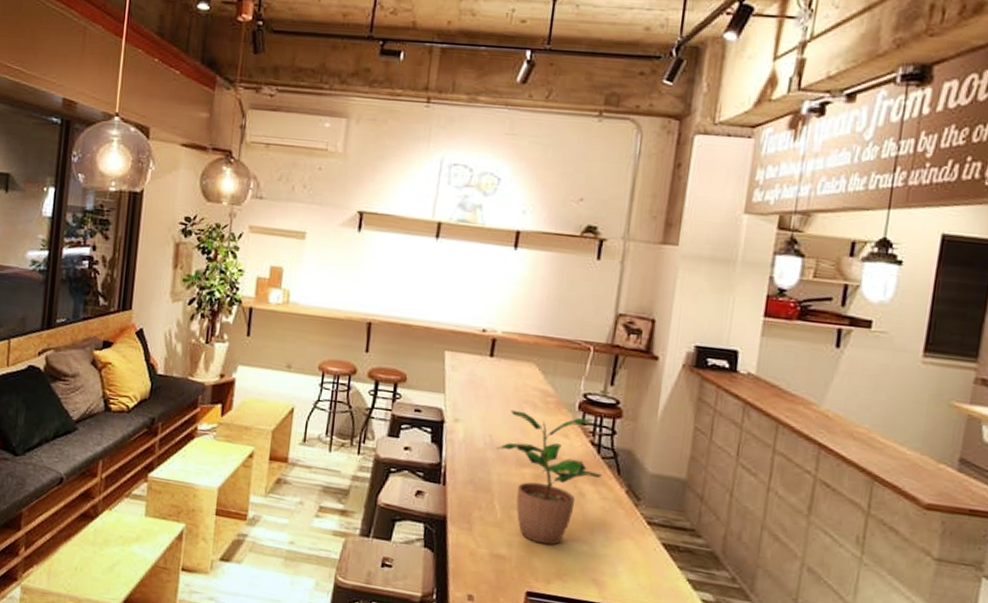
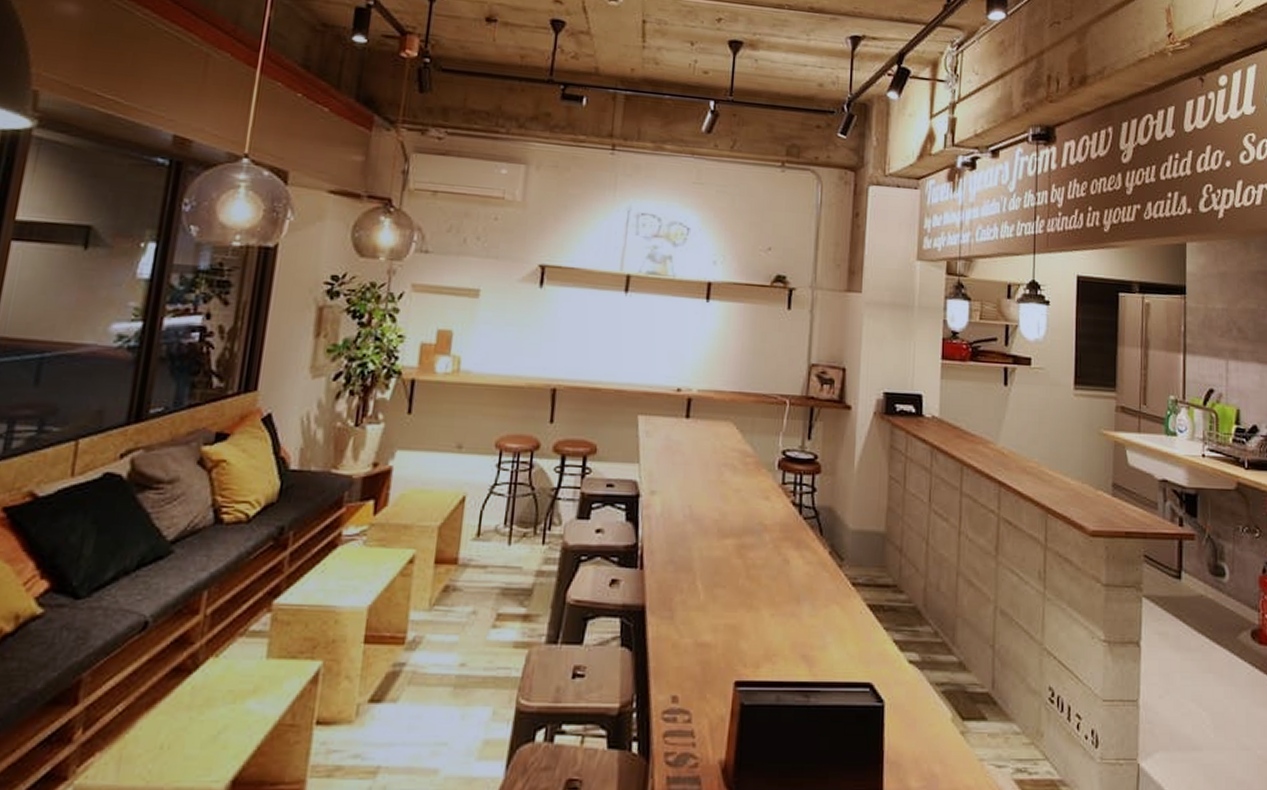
potted plant: present [496,410,603,545] -> none [696,475,806,623]

